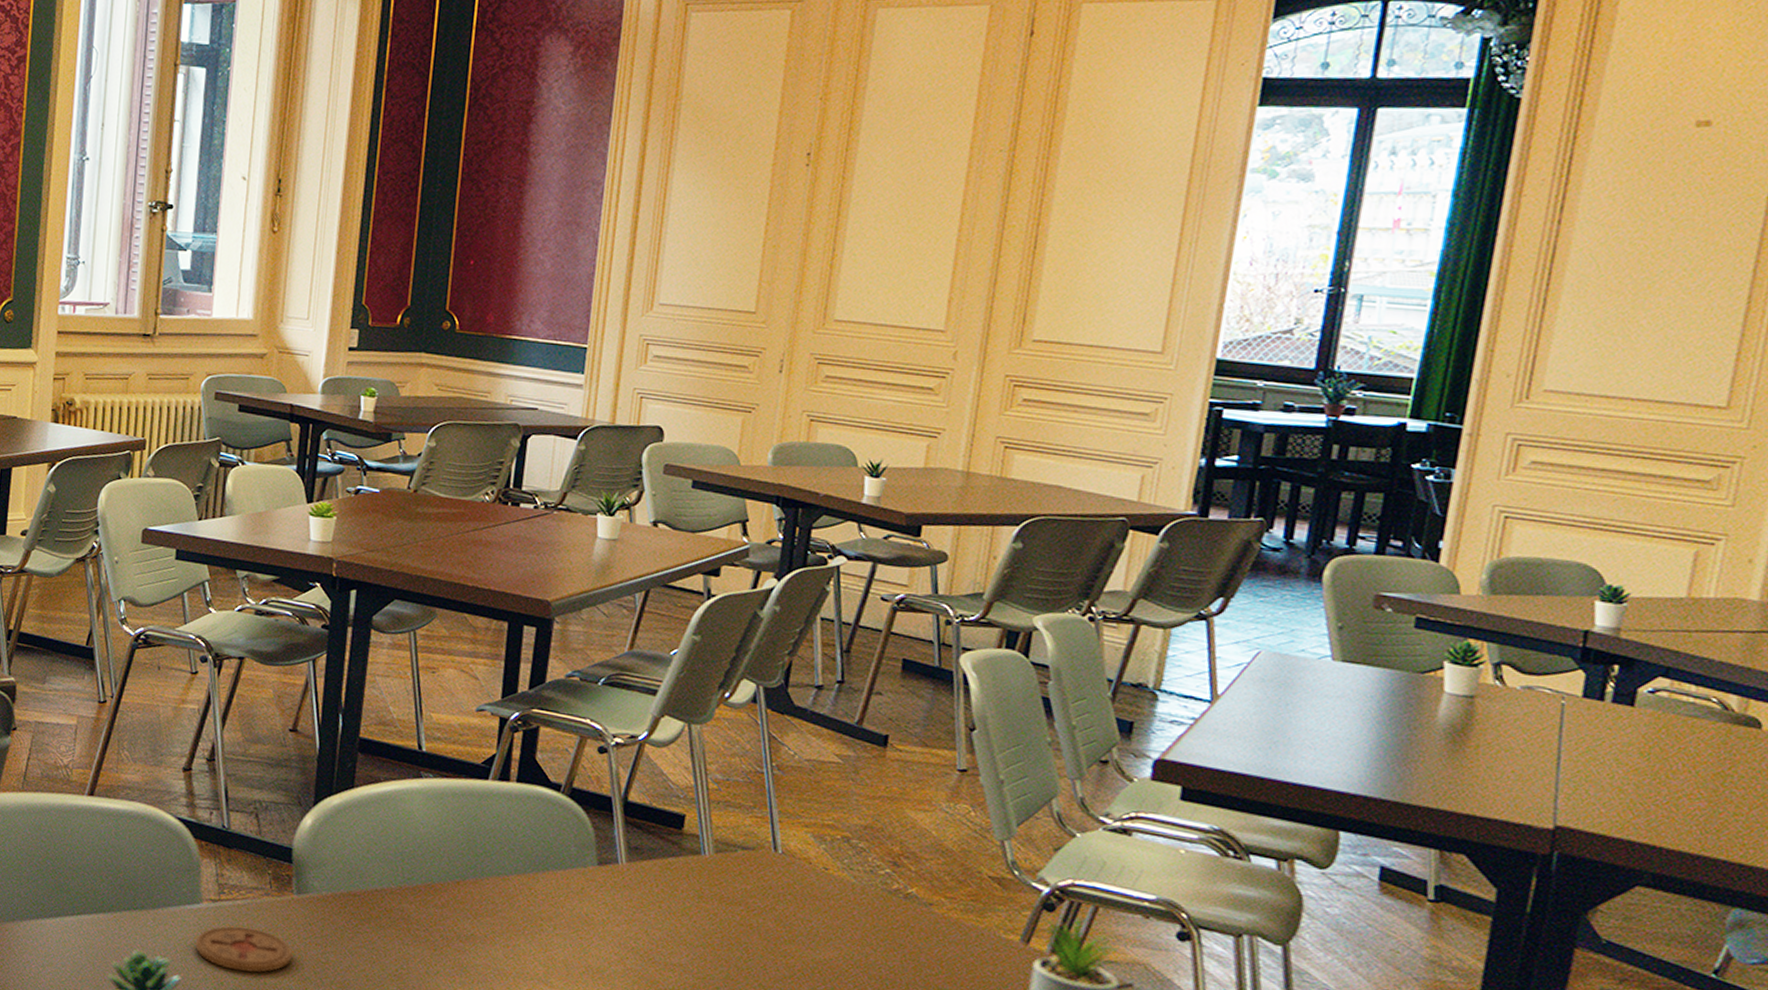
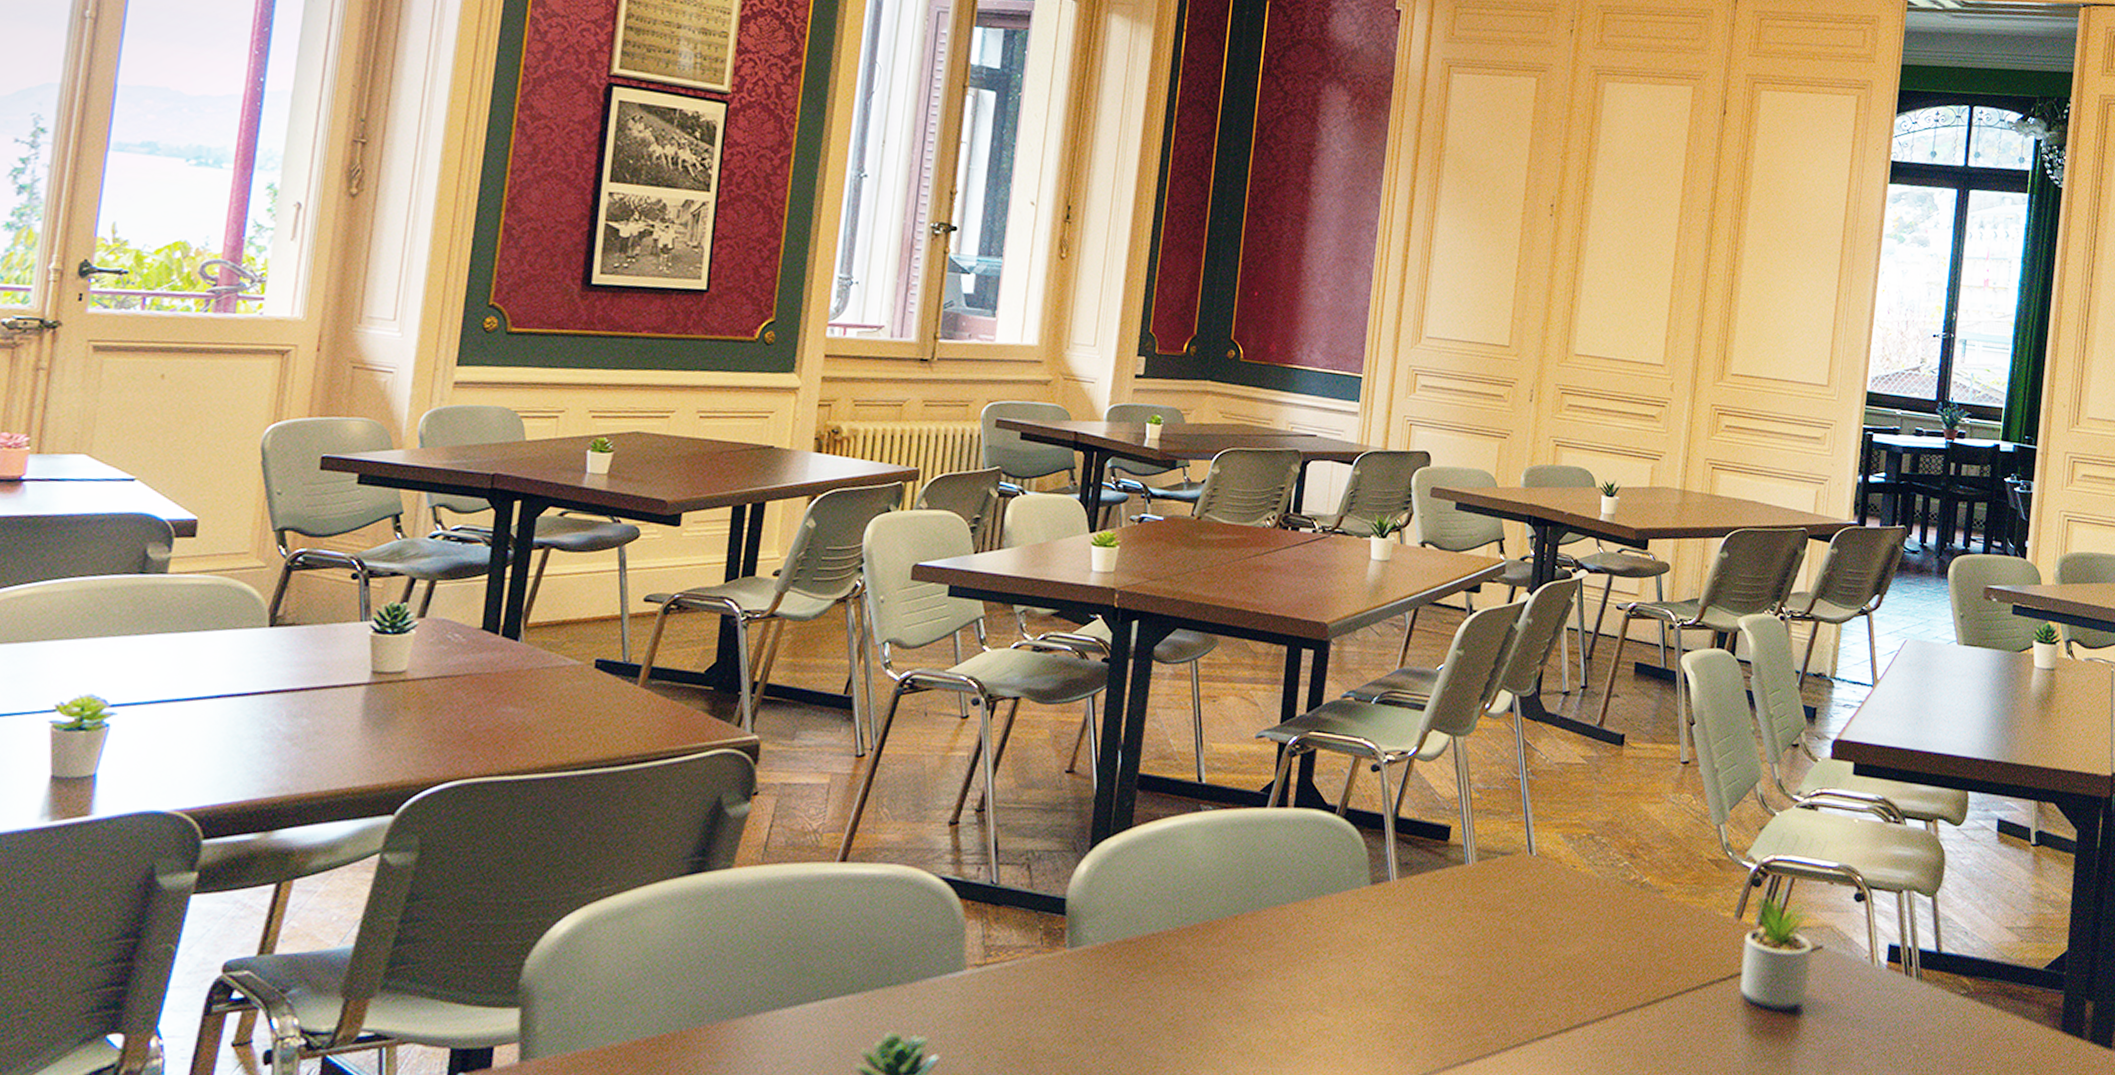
coaster: present [195,926,292,973] -> none [956,991,1063,1041]

